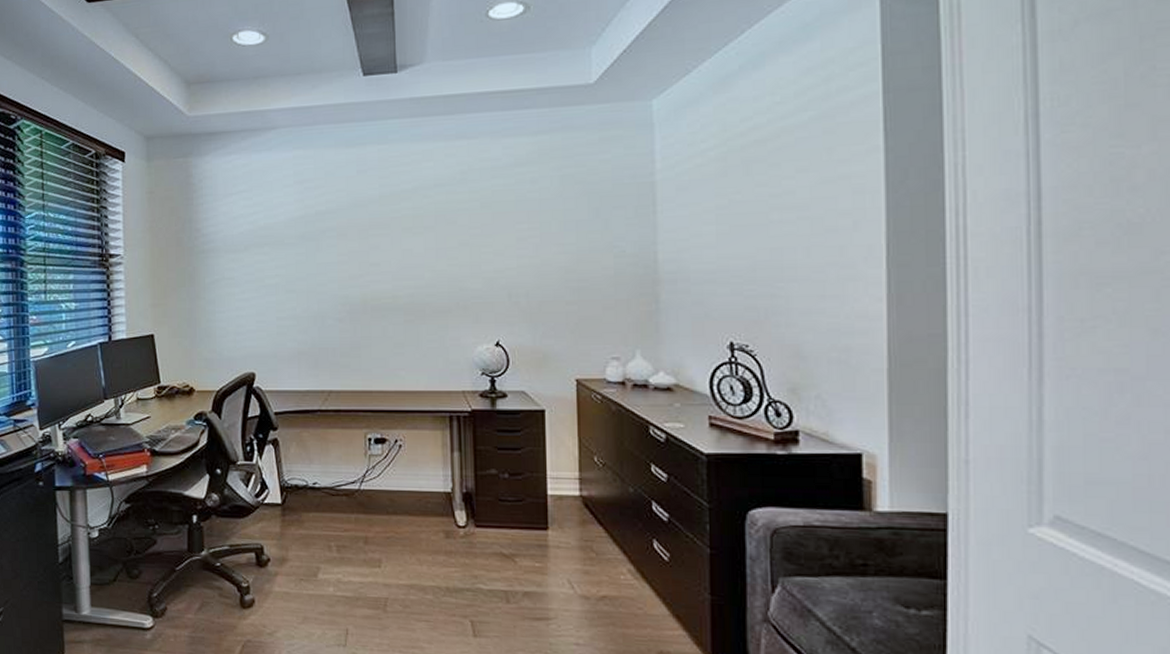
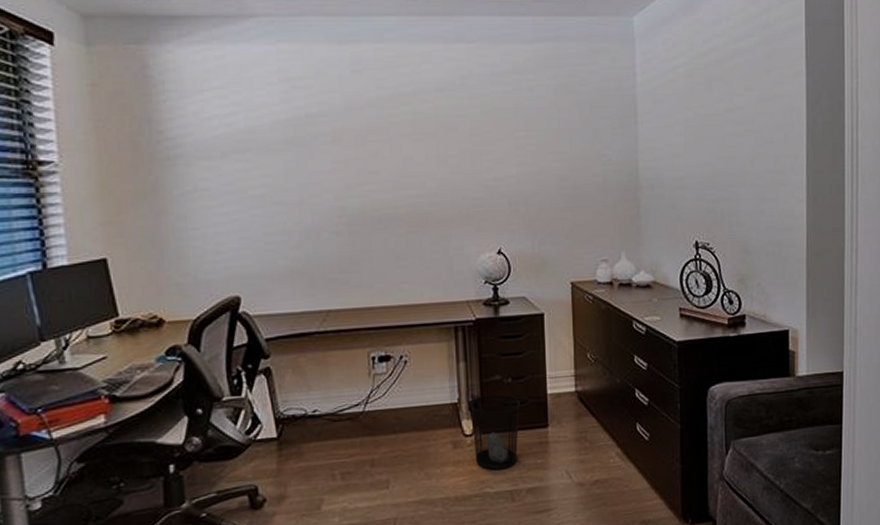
waste bin: none [464,489,518,568] -> present [470,395,521,471]

